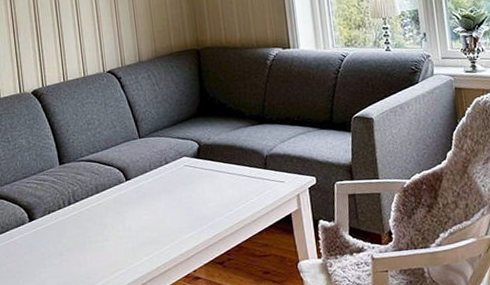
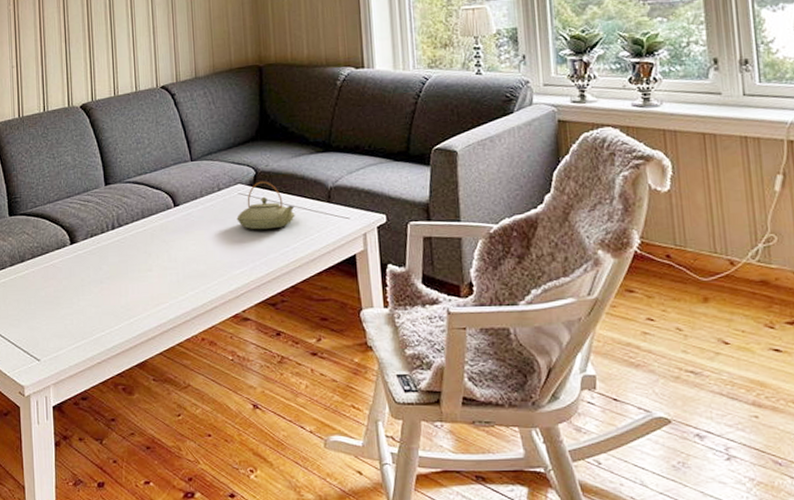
teapot: none [184,153,236,197] -> present [236,181,295,230]

